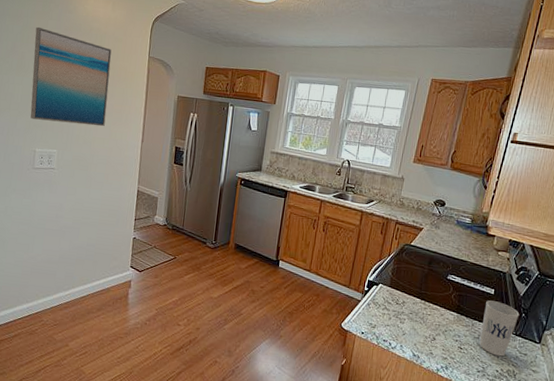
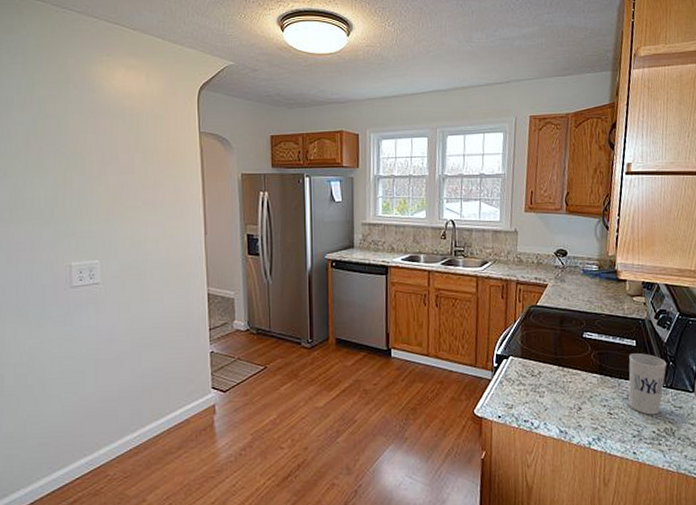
wall art: present [30,26,112,127] -> none [52,113,156,227]

